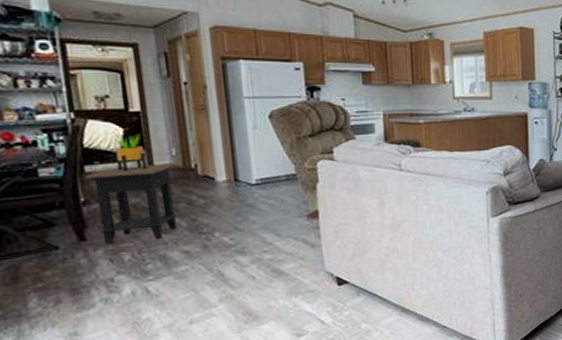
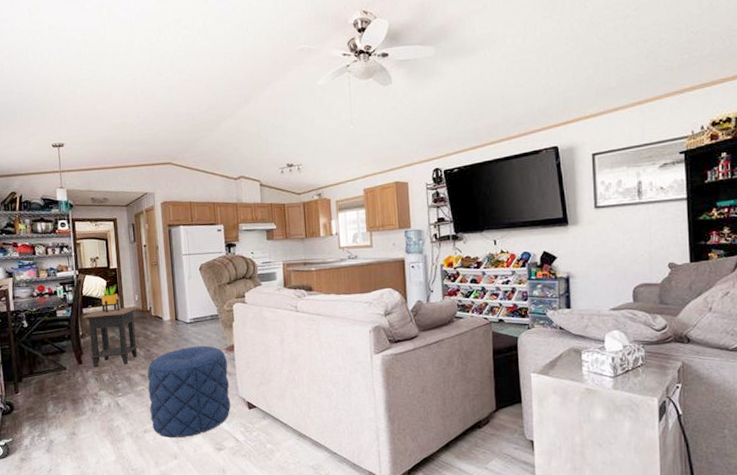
pouf: none [192,212,315,327] -> present [147,345,231,438]

